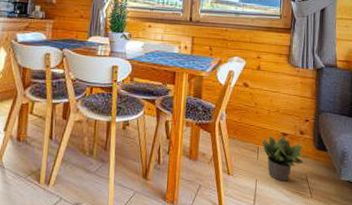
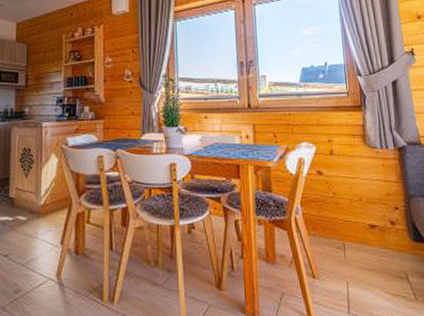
potted plant: present [261,135,311,181] -> none [347,227,409,282]

